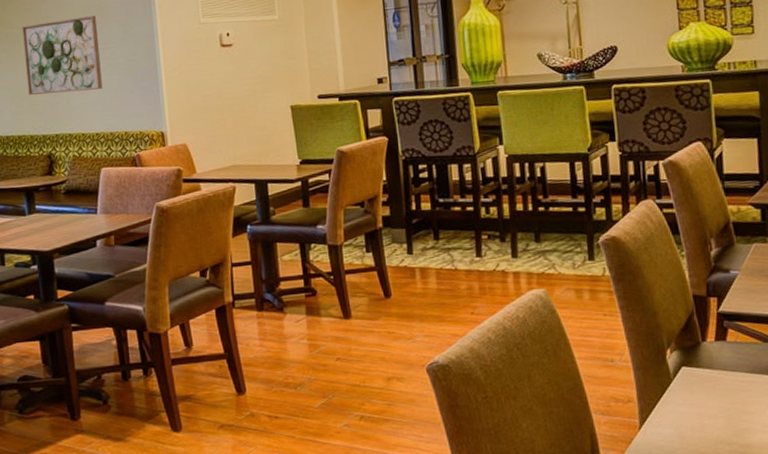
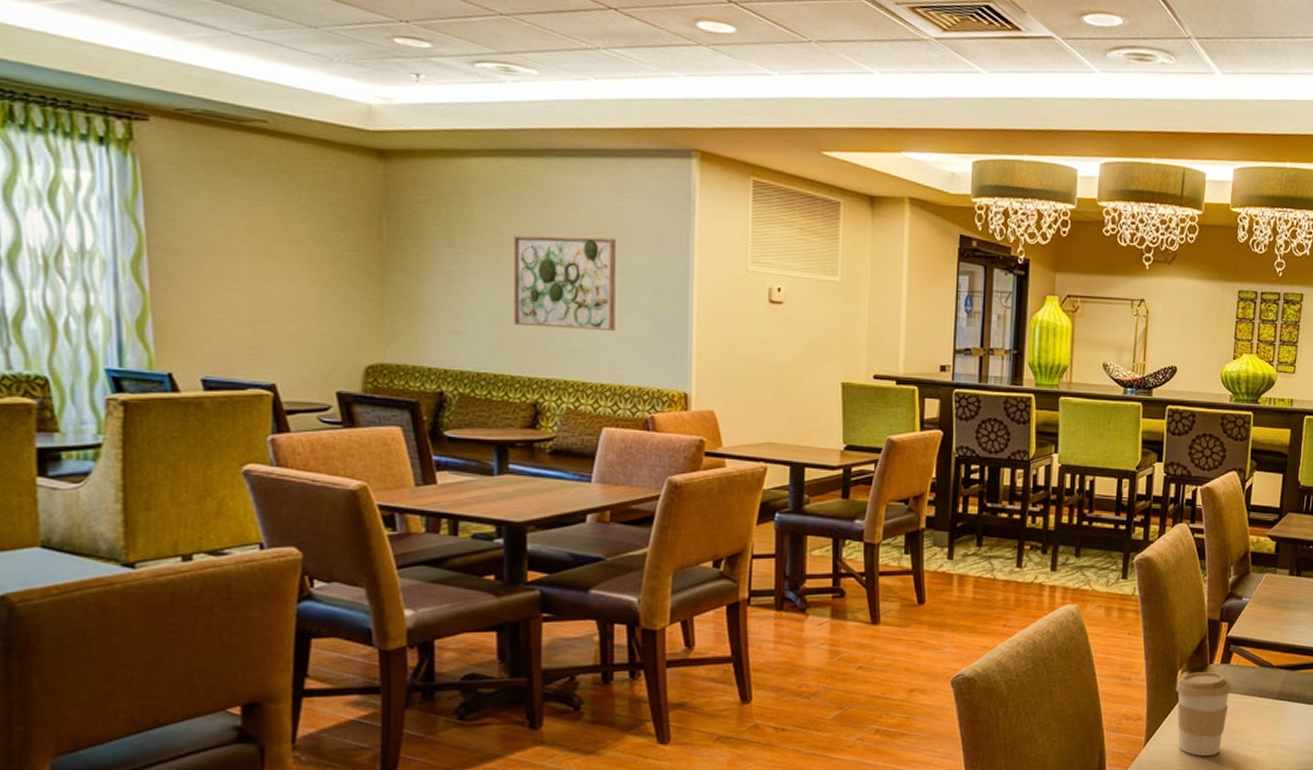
coffee cup: none [666,350,732,439] -> present [1175,672,1231,756]

